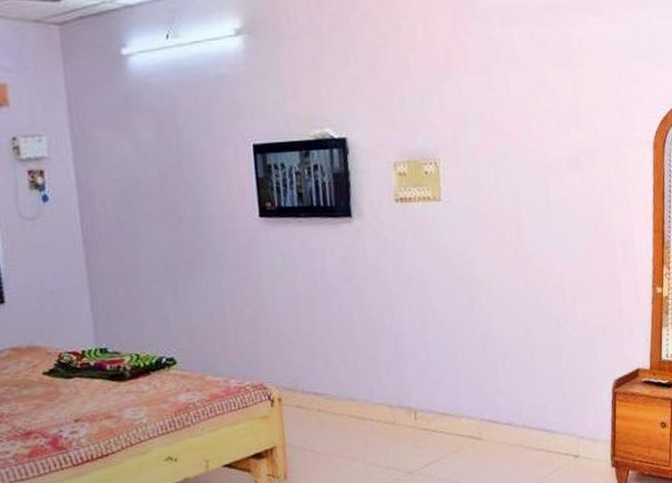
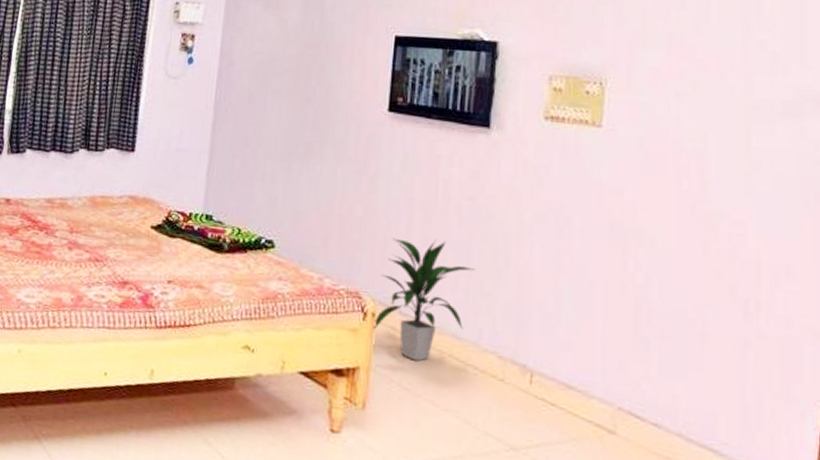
indoor plant: none [280,322,359,428] -> present [373,238,476,361]

